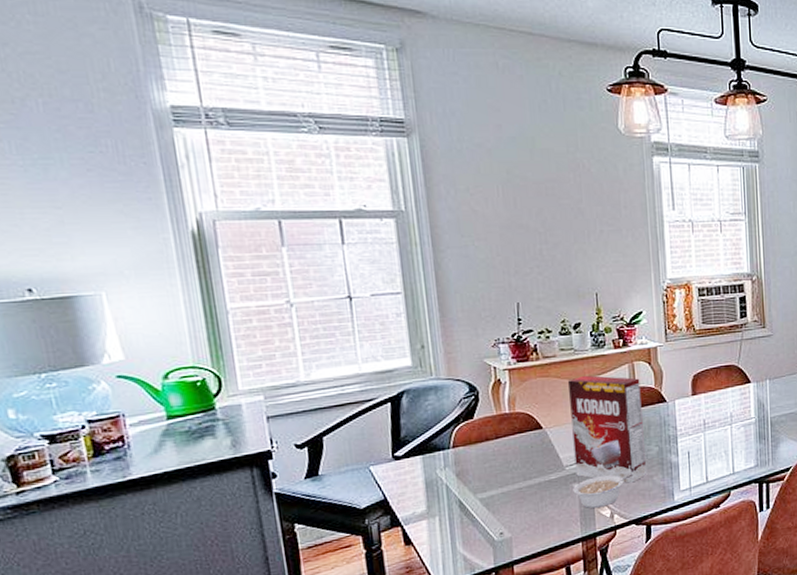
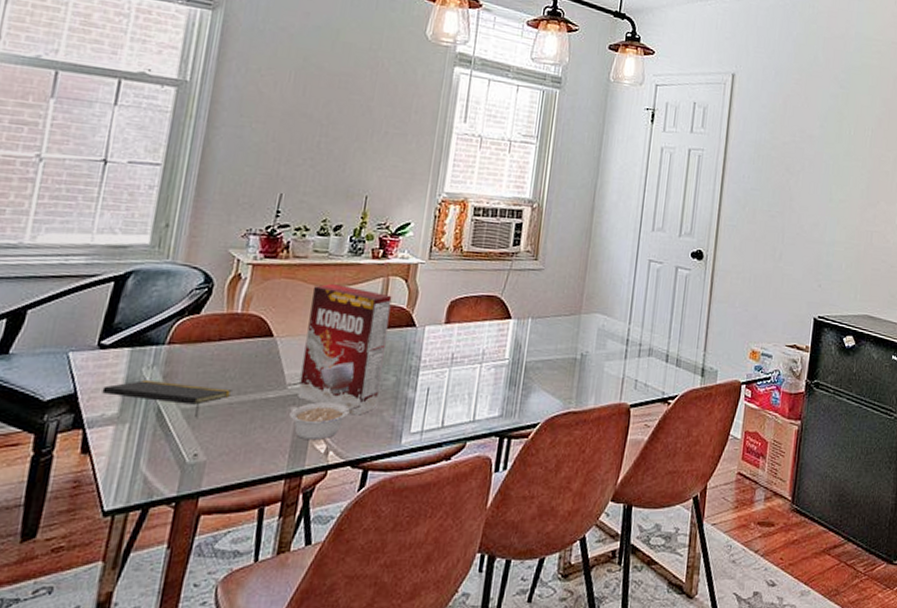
notepad: none [407,477,519,504] -> present [102,380,232,418]

